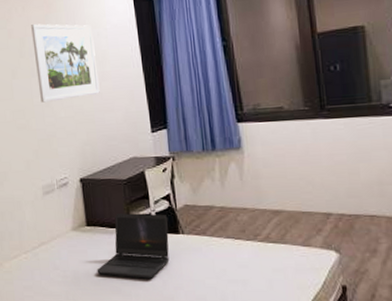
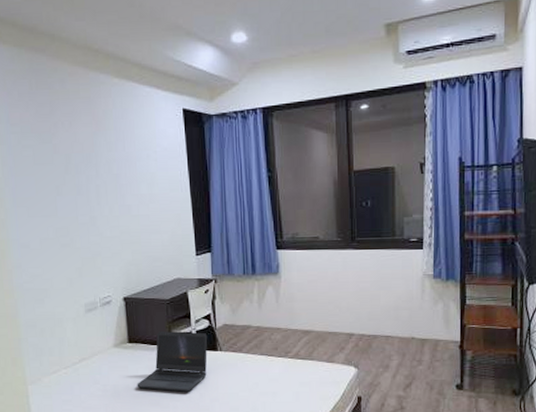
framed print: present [31,24,100,103] -> none [78,141,147,221]

